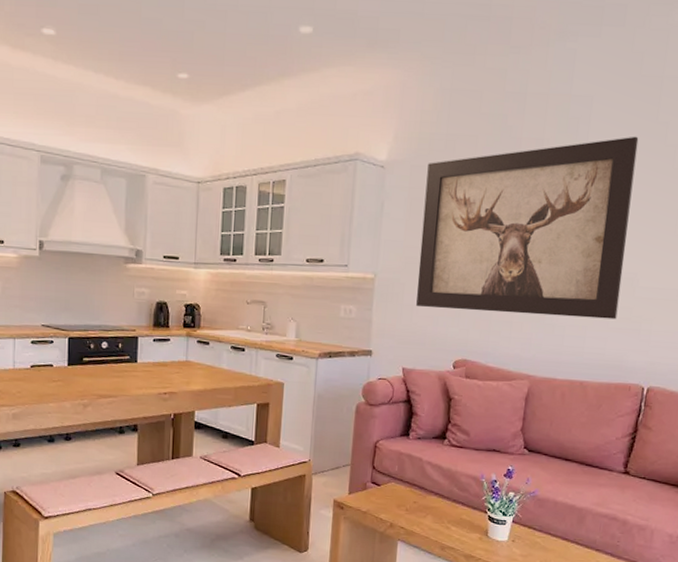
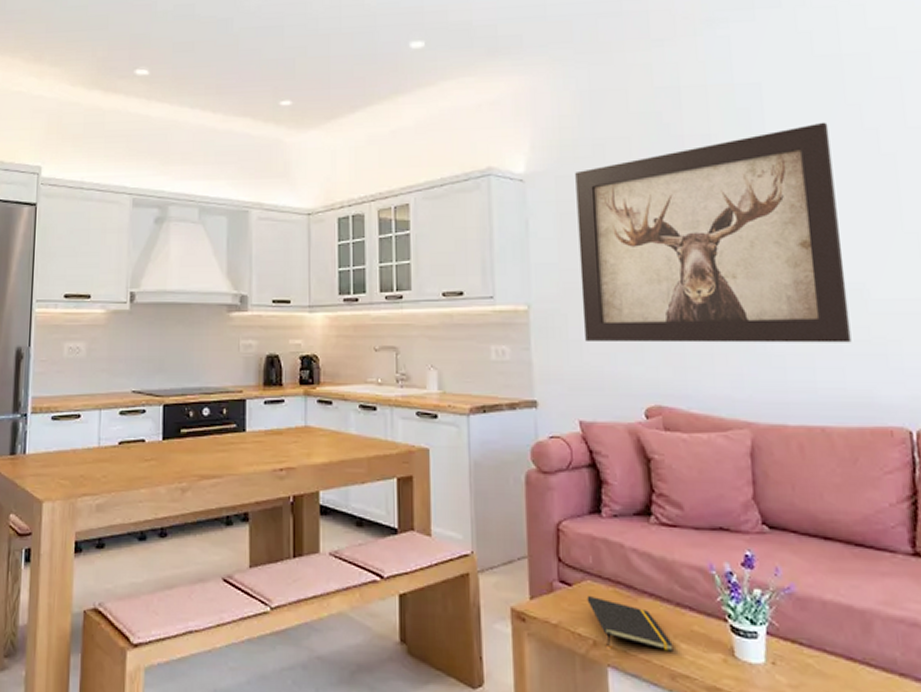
notepad: none [390,492,447,532] -> present [586,595,674,651]

